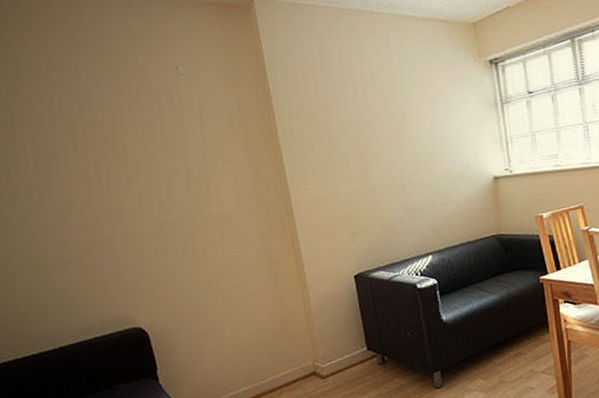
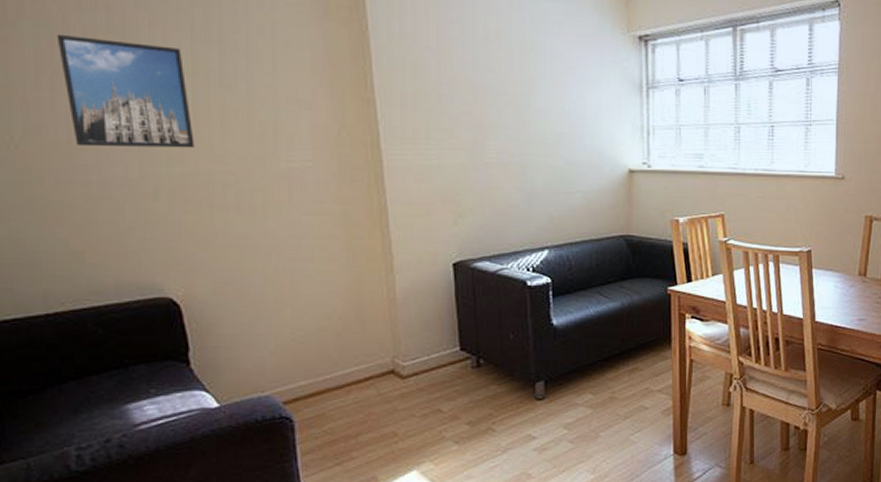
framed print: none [47,128,149,215] -> present [56,33,195,148]

